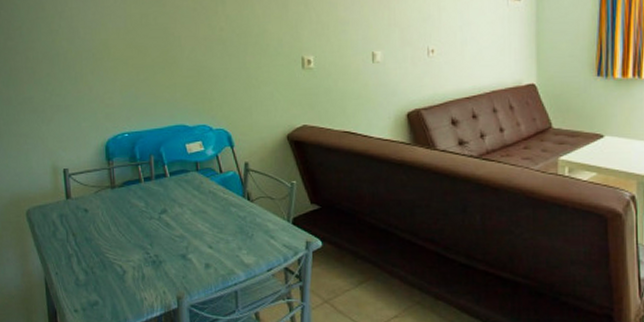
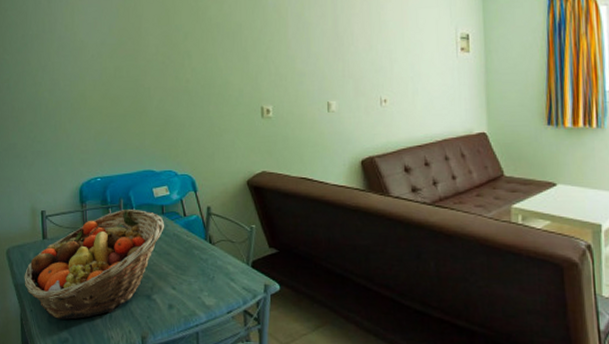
fruit basket: none [47,165,199,282] -> present [24,208,164,320]

